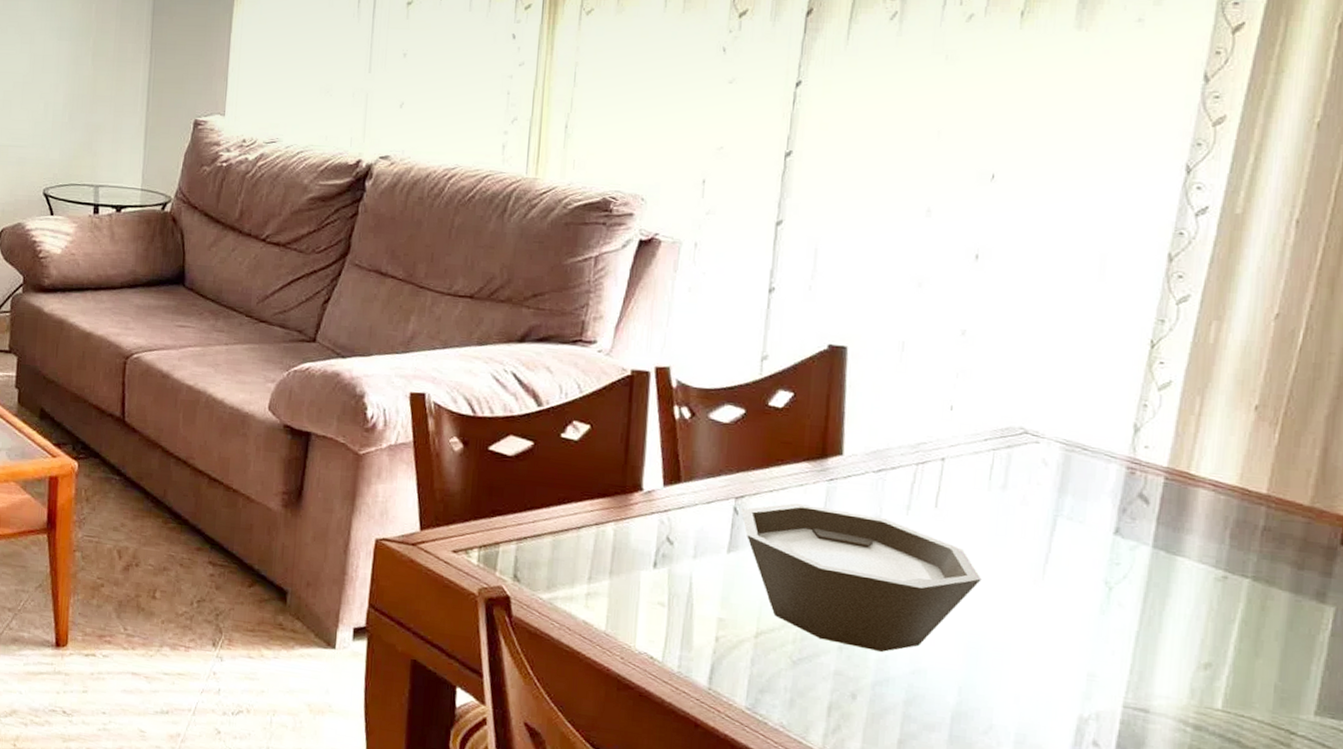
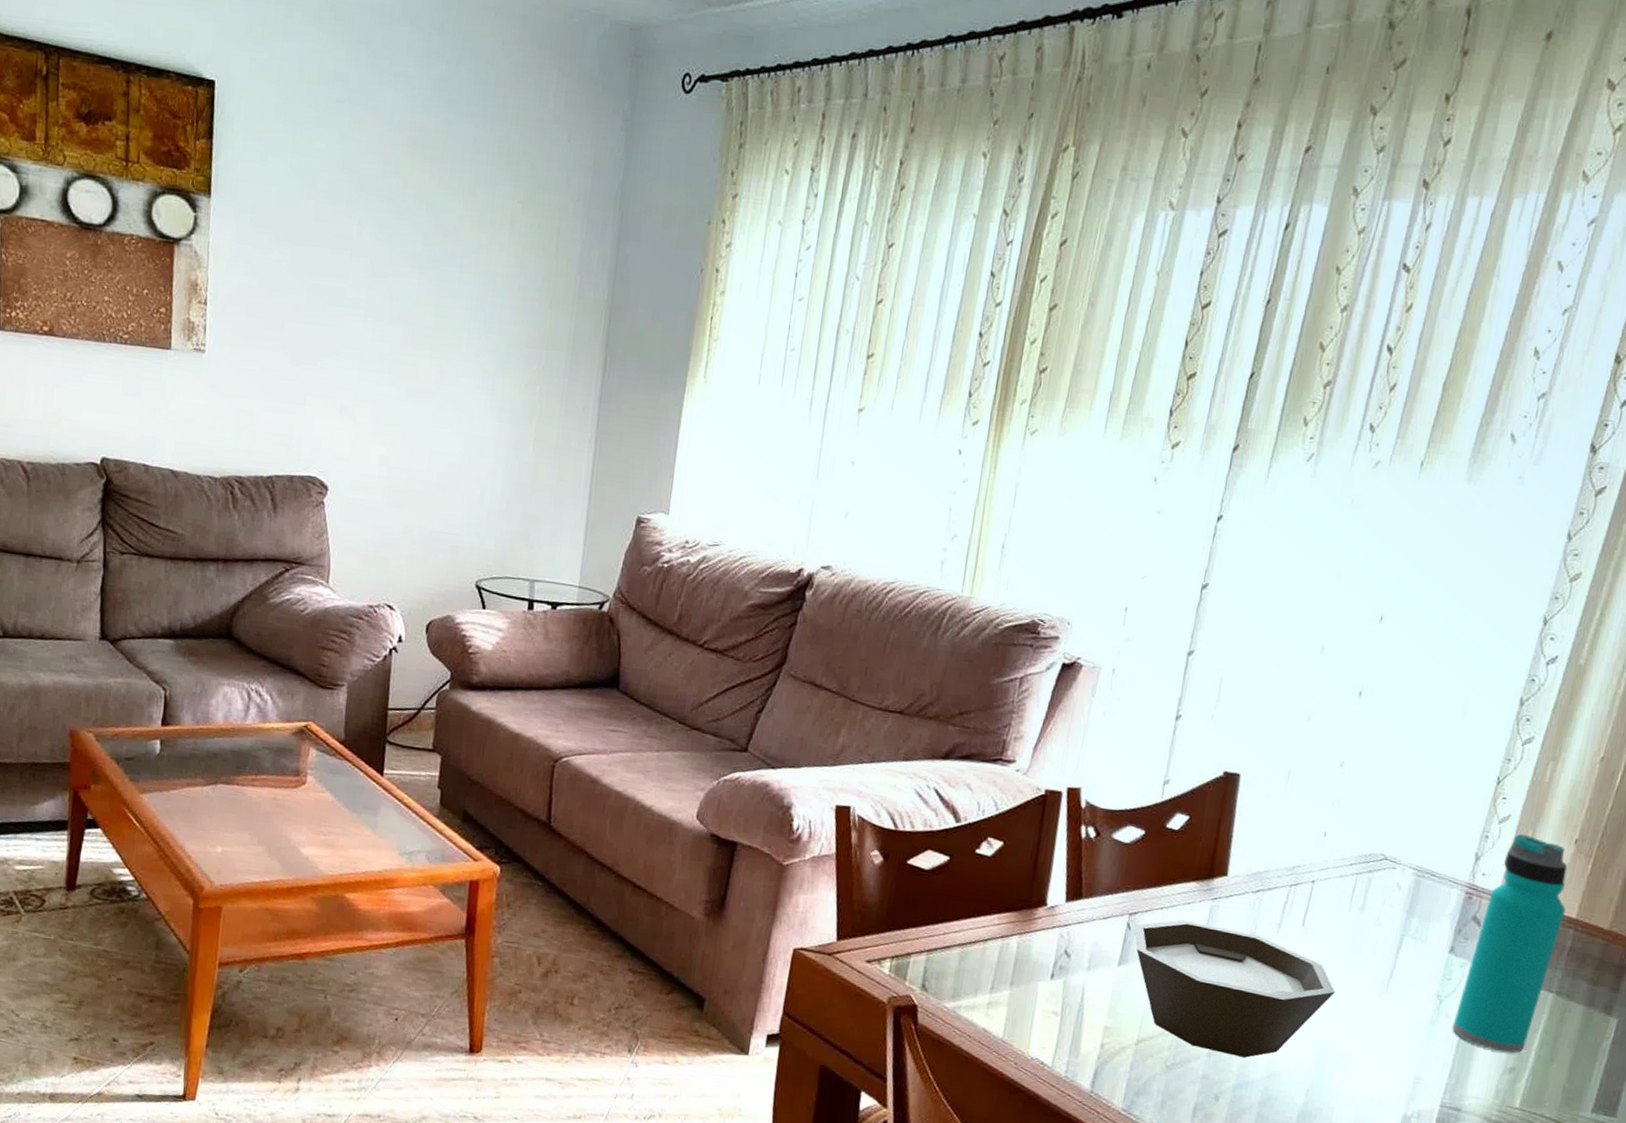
water bottle: none [1127,402,1253,648] -> present [1452,834,1568,1054]

